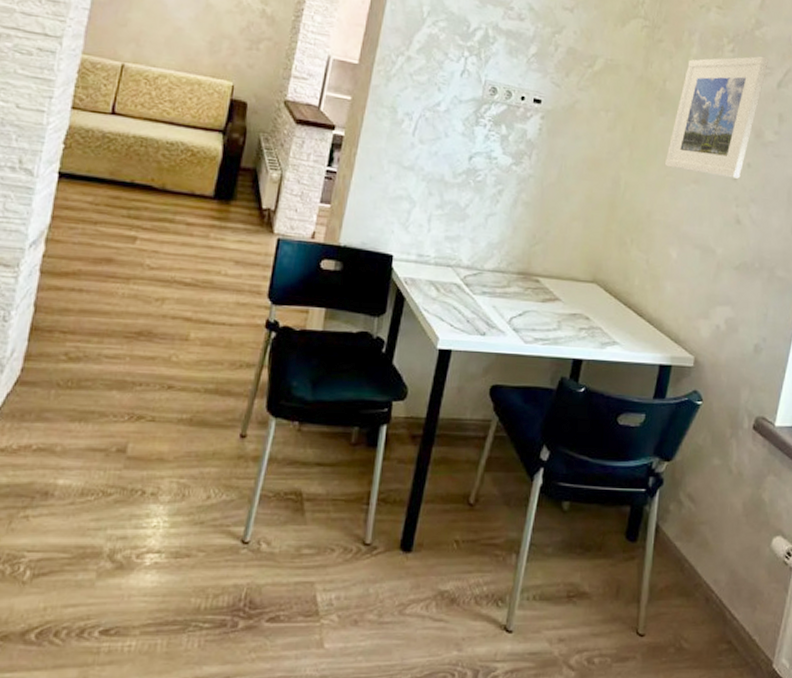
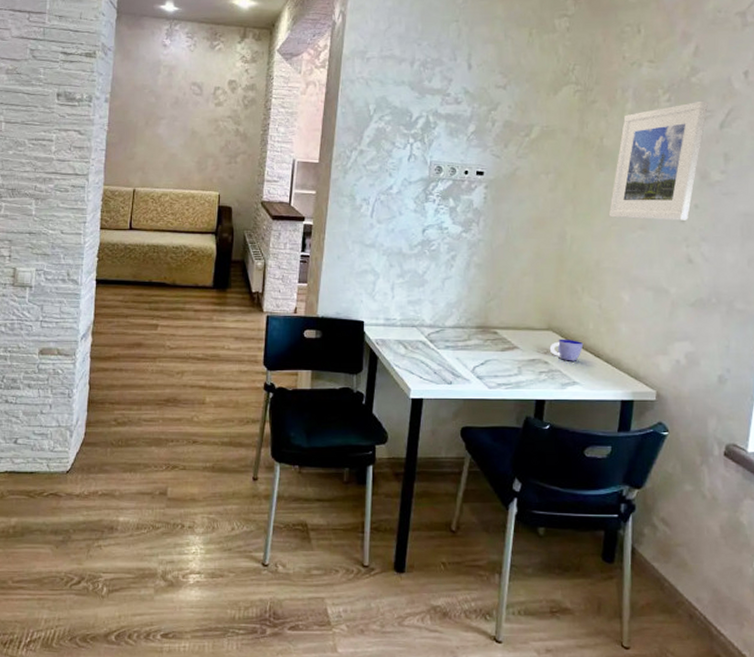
cup: none [592,293,628,319] -> present [549,339,584,361]

